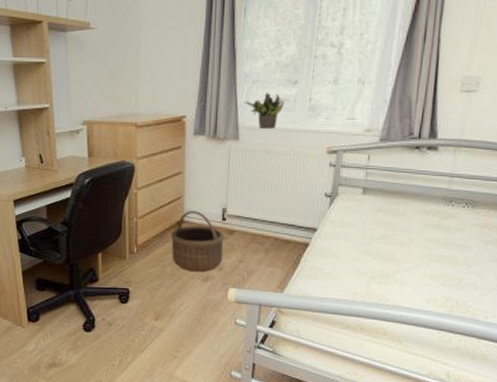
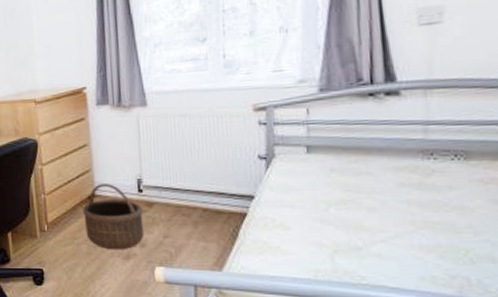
potted plant: present [244,92,285,130] -> none [148,53,195,93]

